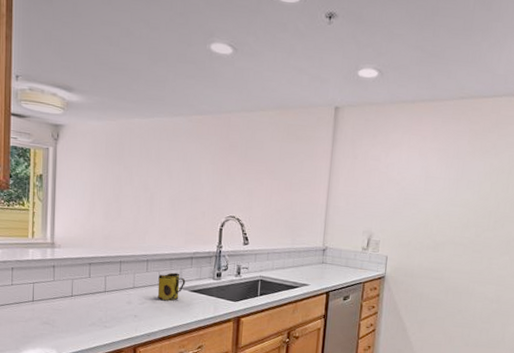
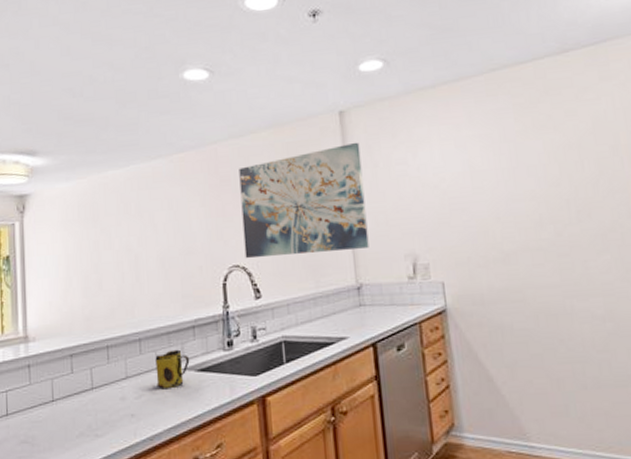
wall art: none [240,135,346,221] -> present [239,142,369,259]

